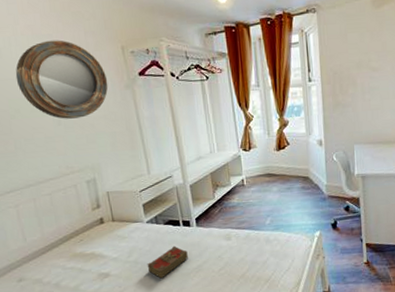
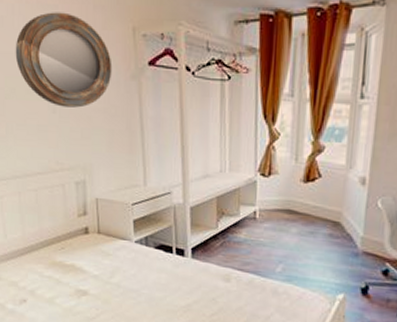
book: present [147,245,188,279] -> none [129,275,177,310]

